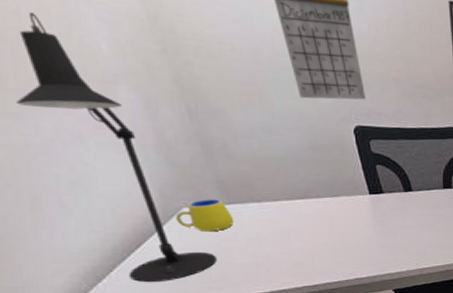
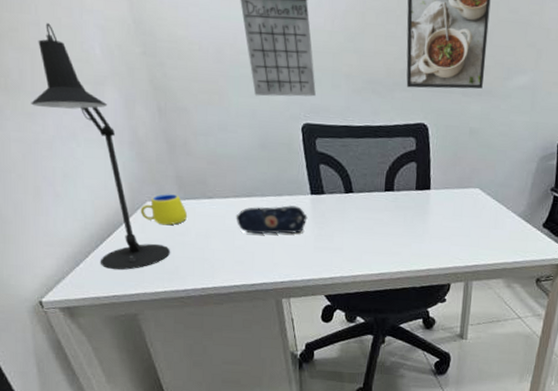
pencil case: none [290,206,368,236] -> present [235,205,308,234]

